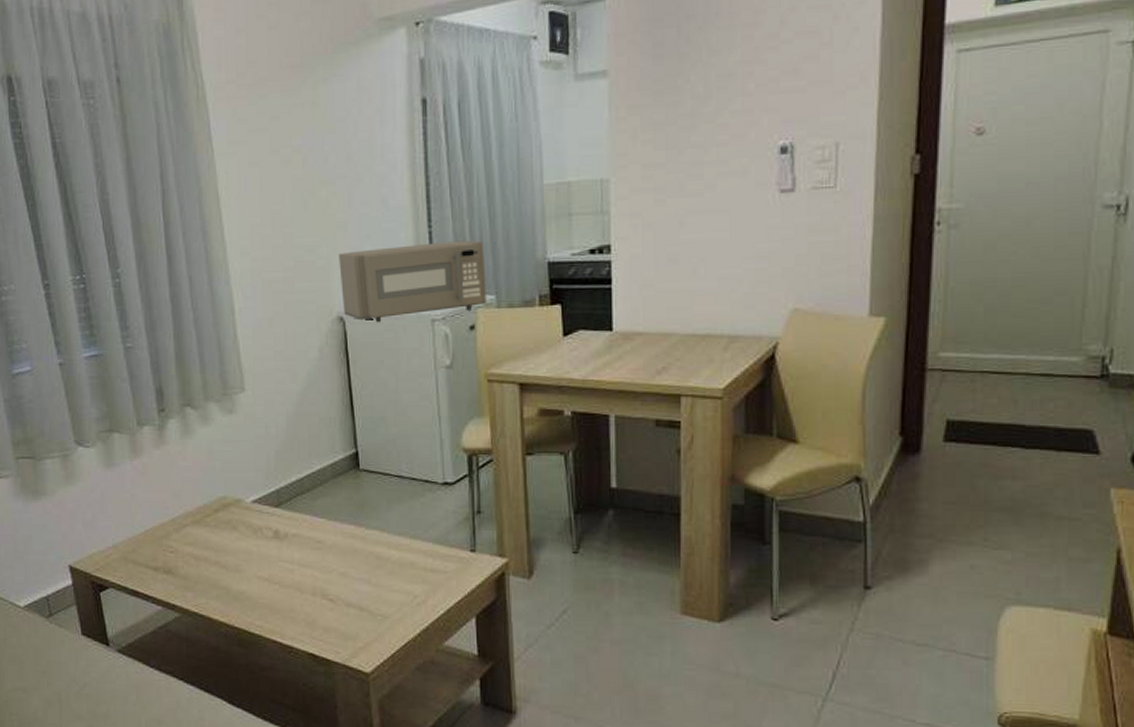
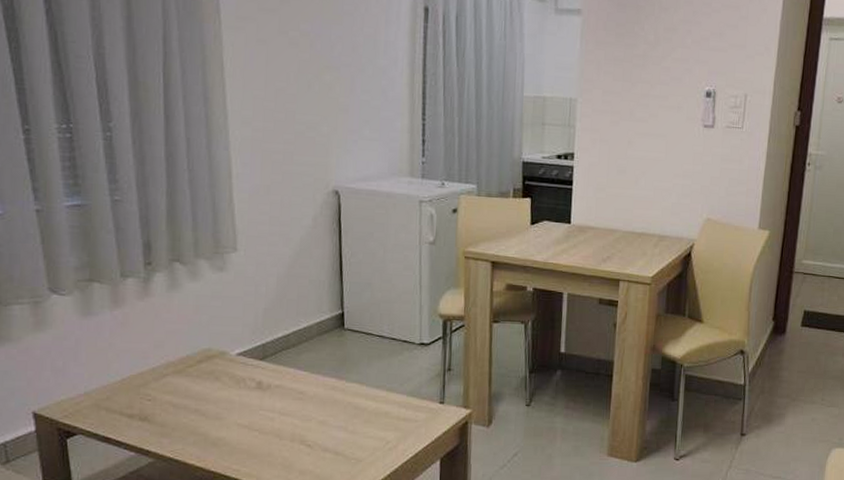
microwave: present [339,240,486,323] -> none [338,133,470,199]

